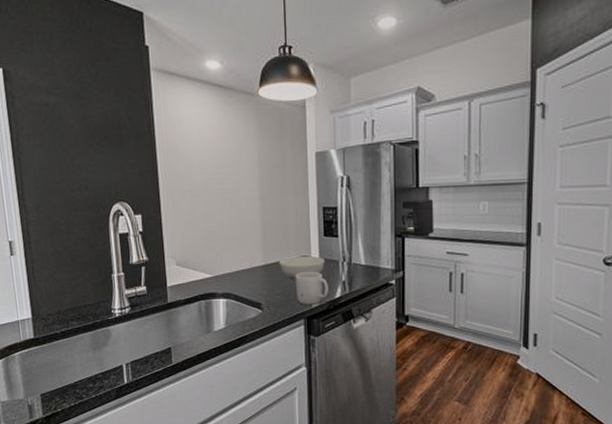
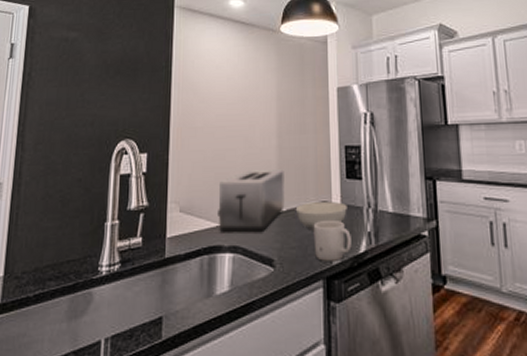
toaster: none [210,229,269,282] -> present [218,169,285,232]
coffee maker: present [399,198,434,235] -> none [429,136,468,178]

